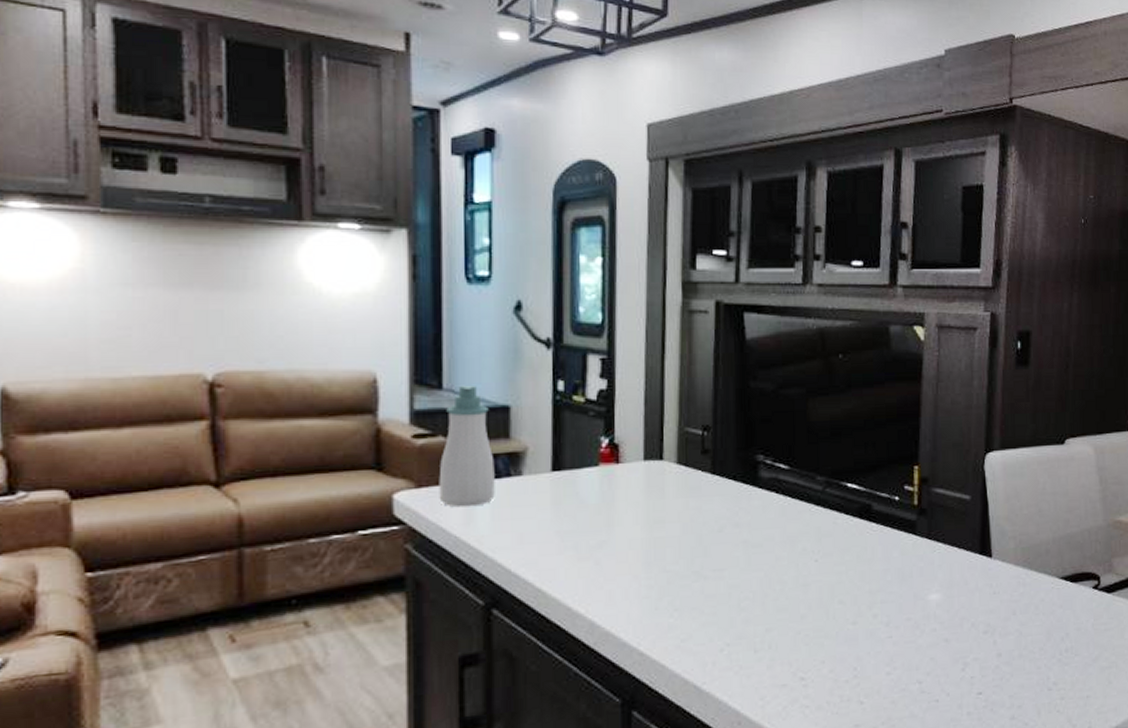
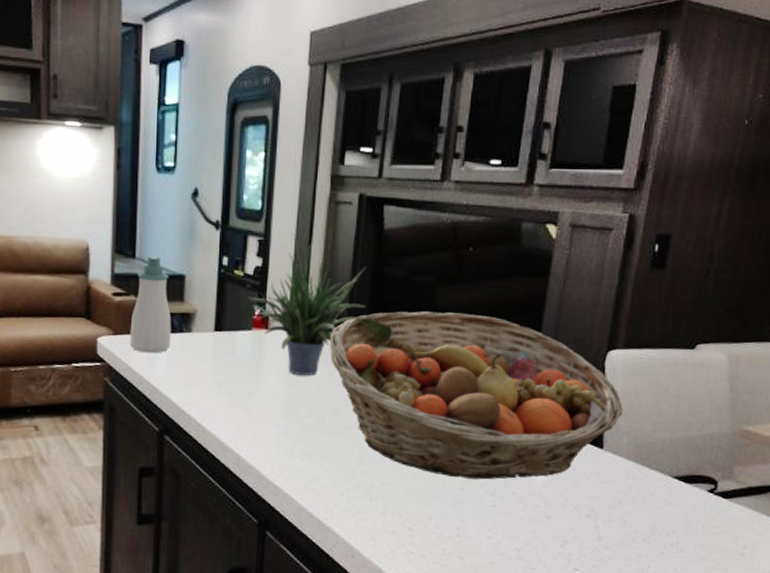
potted plant: none [591,348,733,515] -> present [247,233,367,376]
fruit basket: none [693,426,1006,611] -> present [329,311,623,480]

